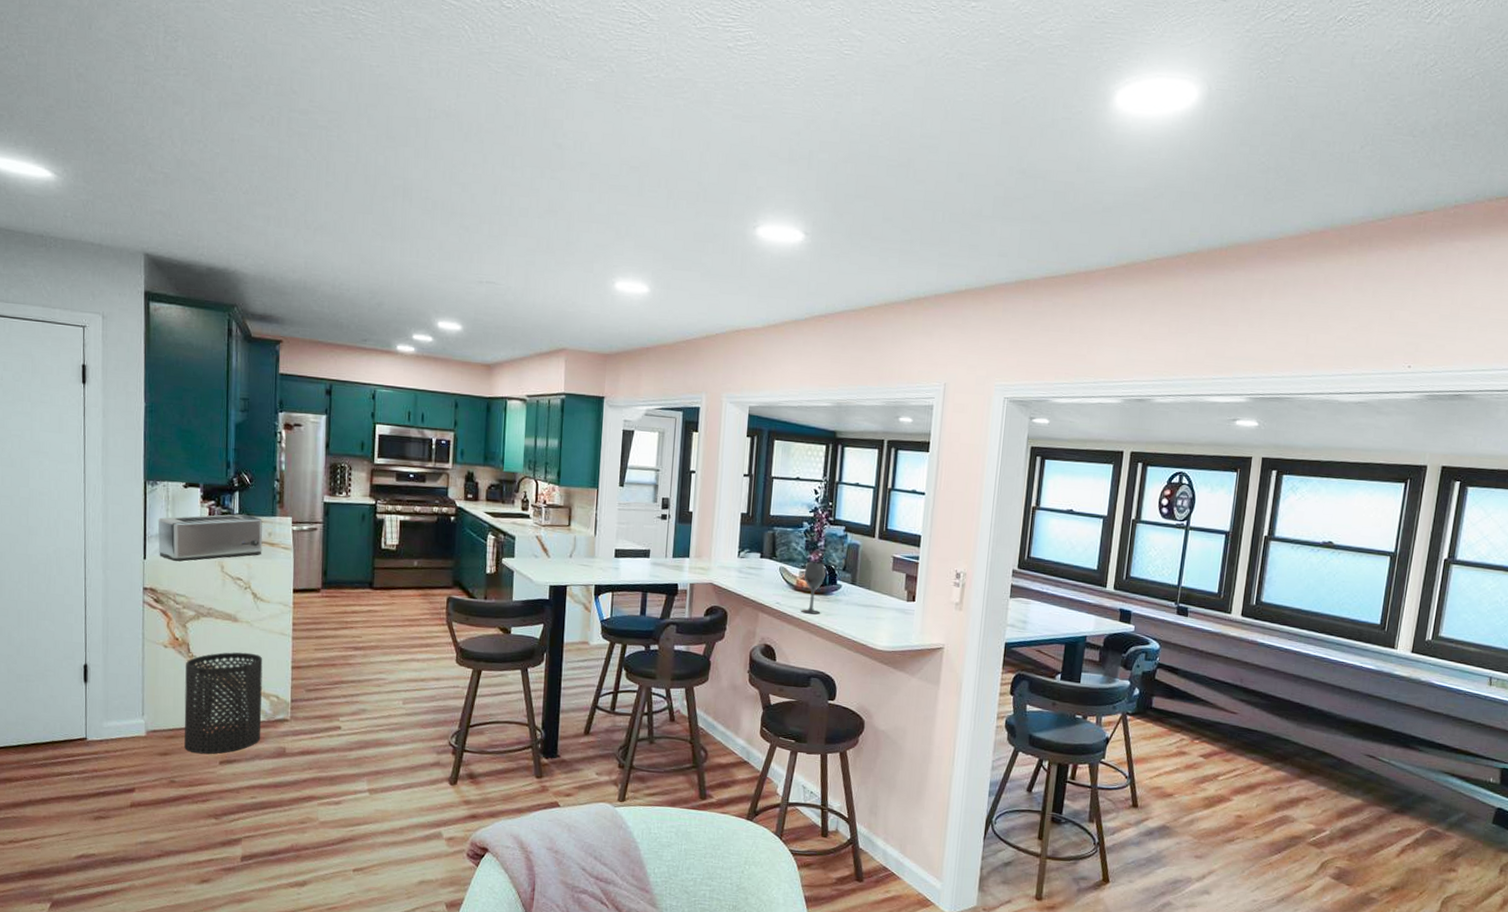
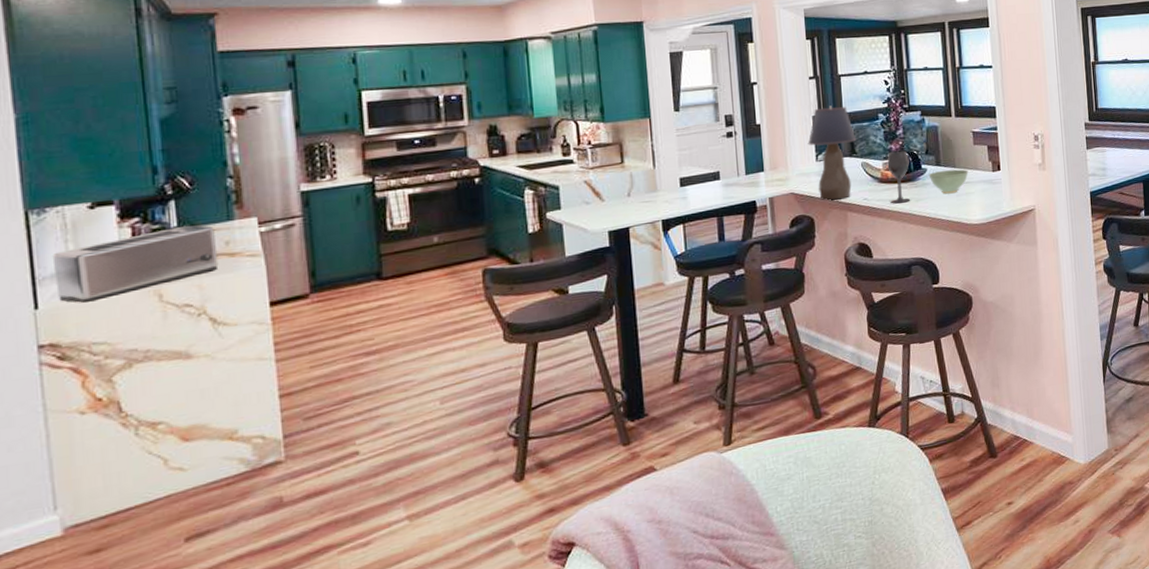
trash can: present [184,652,263,754] -> none [117,392,245,538]
table lamp: none [732,505,779,599] -> present [807,106,857,201]
bowl: none [842,590,882,615] -> present [928,169,969,194]

